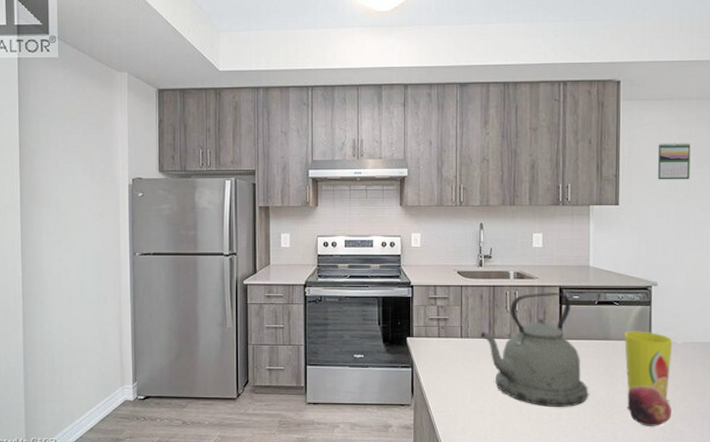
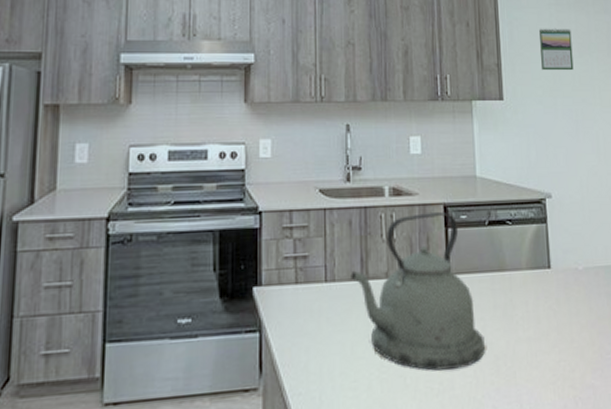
cup: present [624,331,673,399] -> none [521,256,575,344]
fruit: present [627,386,671,427] -> none [530,328,581,385]

